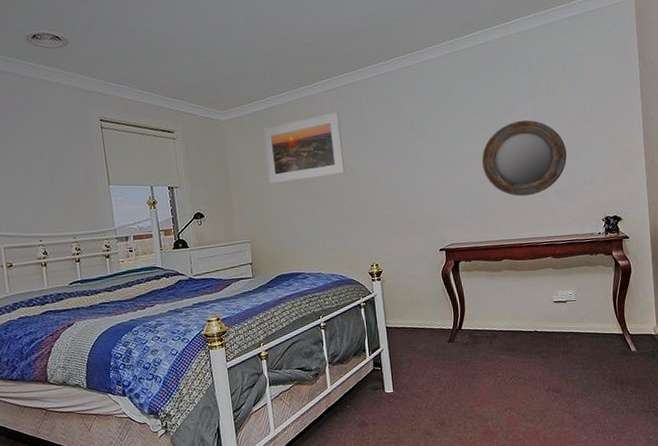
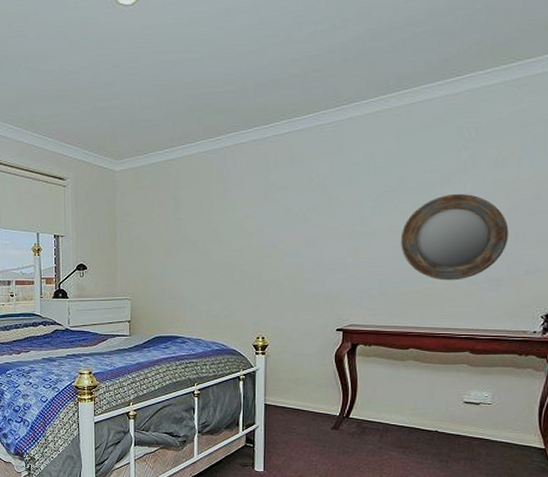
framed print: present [262,112,345,184] -> none [156,169,242,241]

